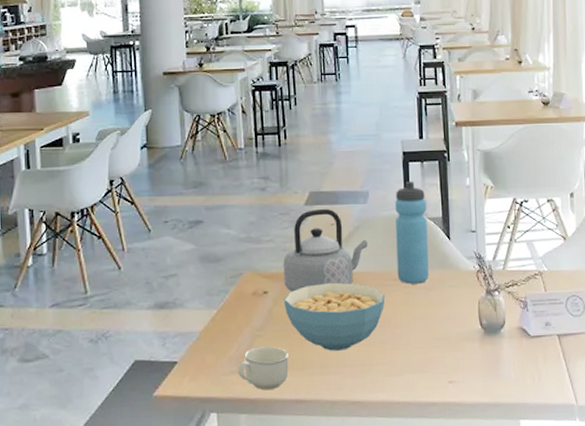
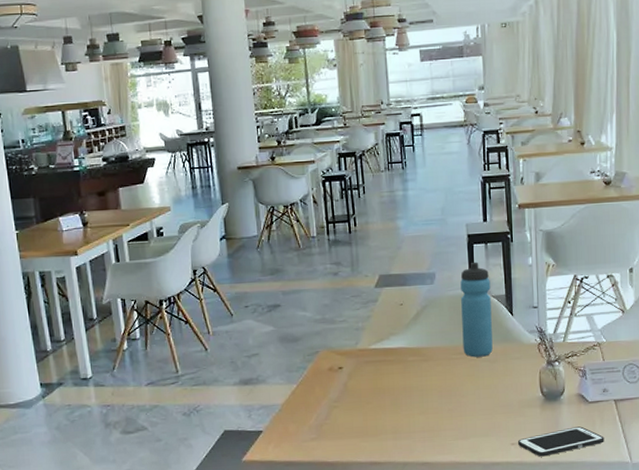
cup: present [238,346,289,391] -> none [317,415,364,455]
teapot: present [283,208,367,292] -> none [356,289,435,367]
cereal bowl: present [284,282,386,351] -> none [358,357,452,419]
cell phone: none [455,363,548,397] -> present [517,426,604,457]

